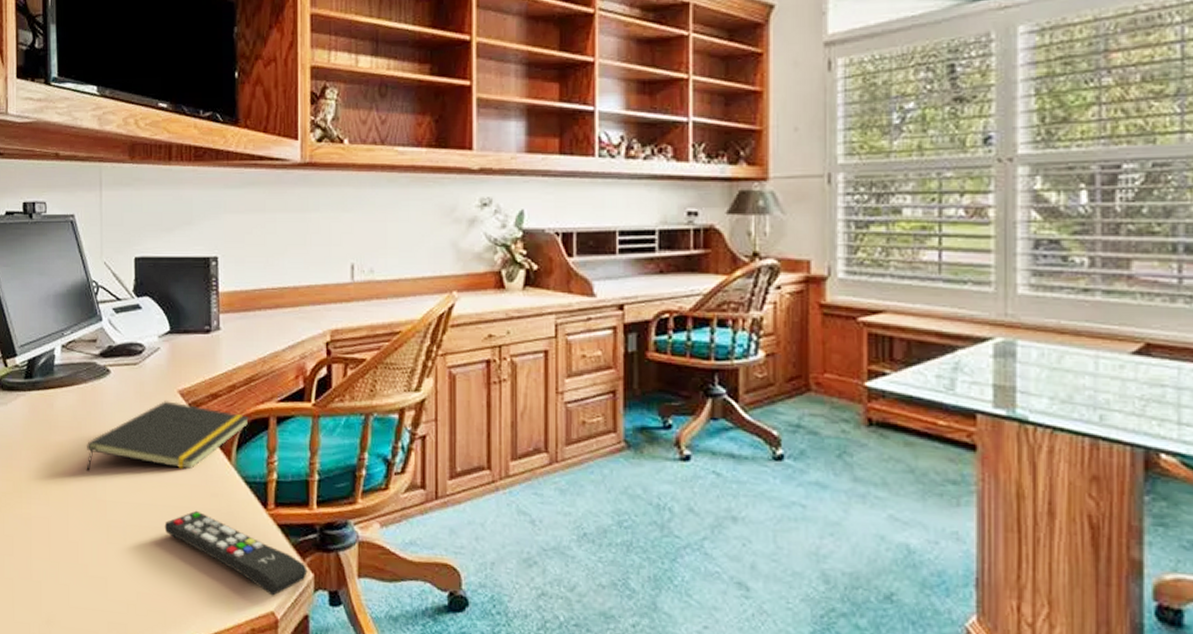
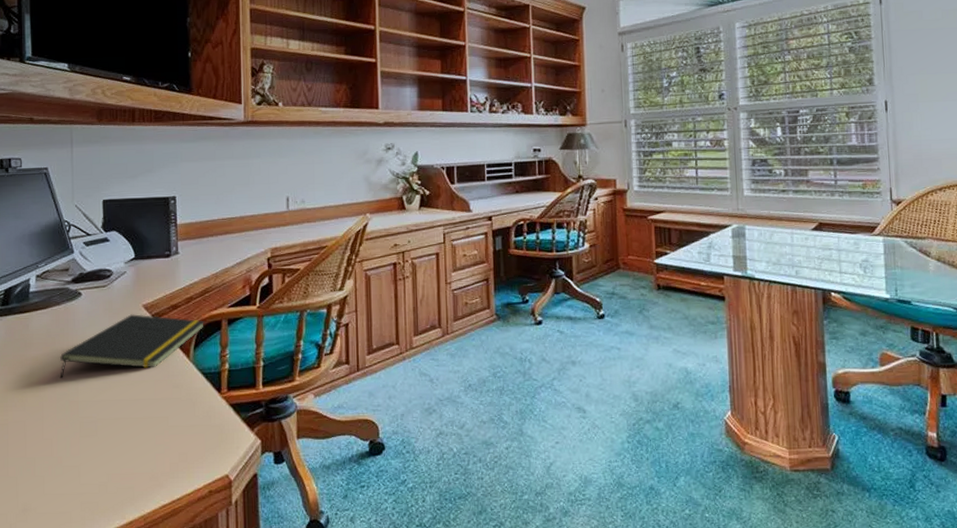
remote control: present [164,510,308,596] -> none [131,400,256,462]

